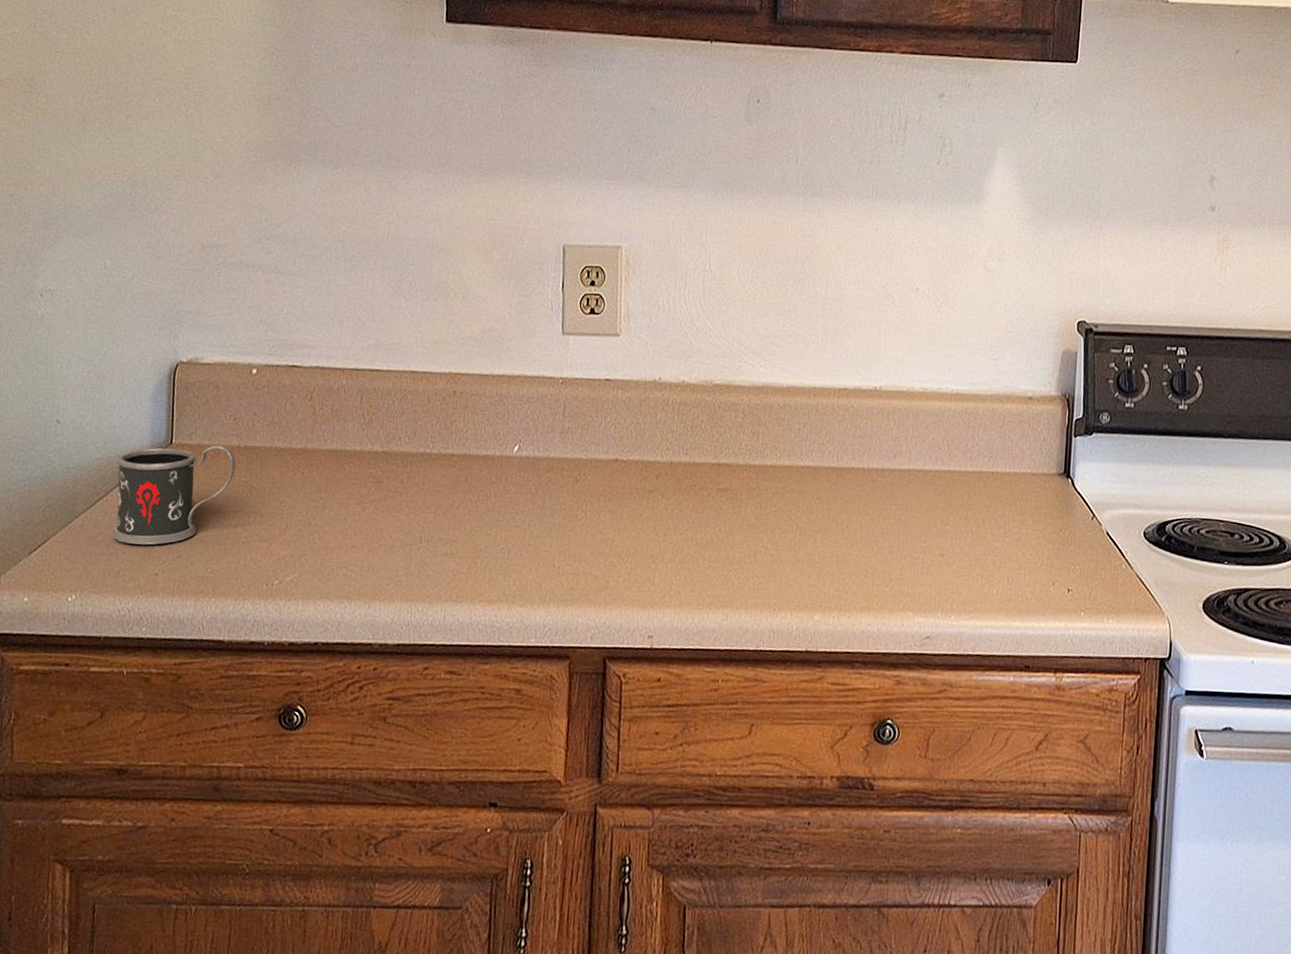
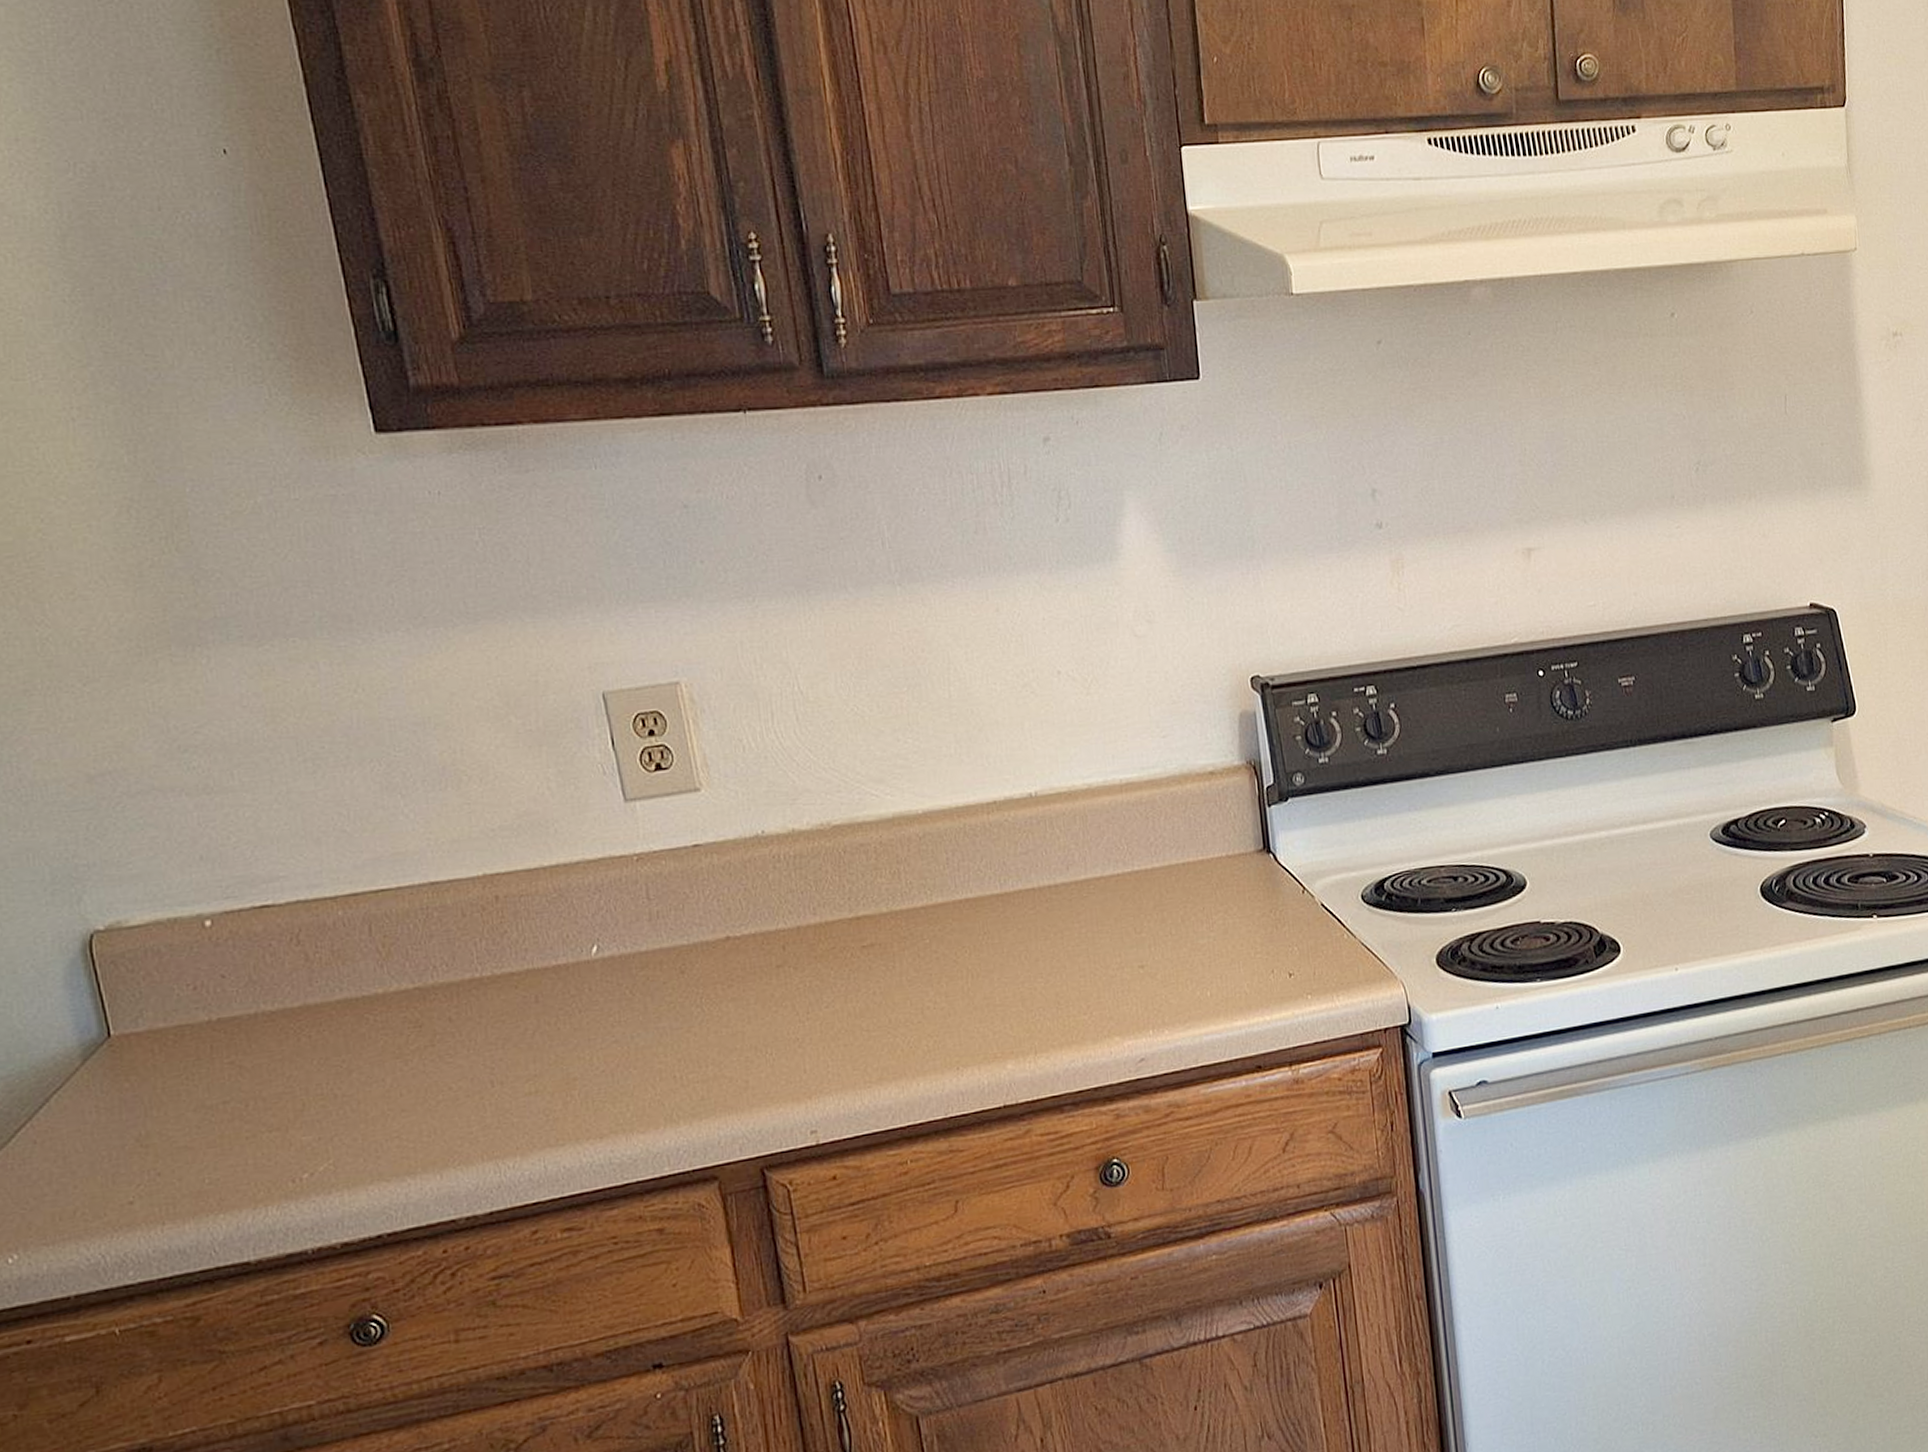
mug: present [112,445,236,545] -> none [34,1024,212,1175]

